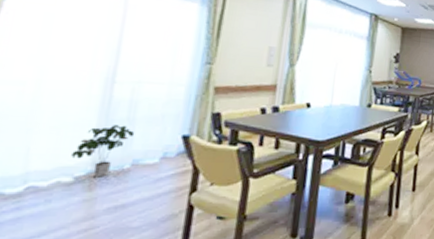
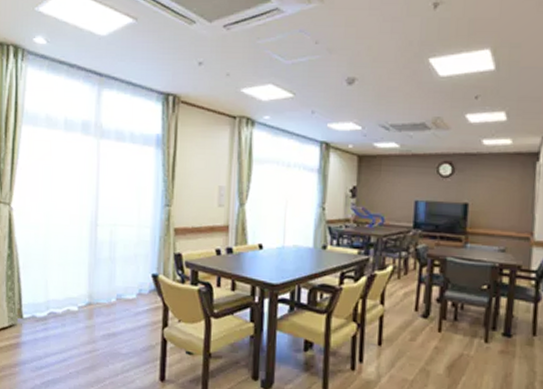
potted plant: present [71,125,135,177] -> none [74,263,116,309]

